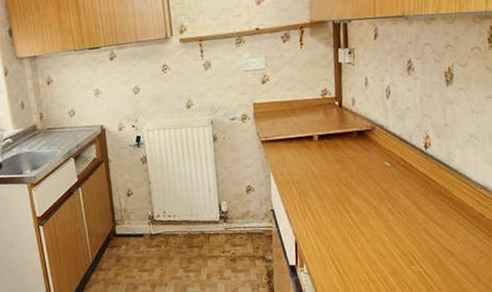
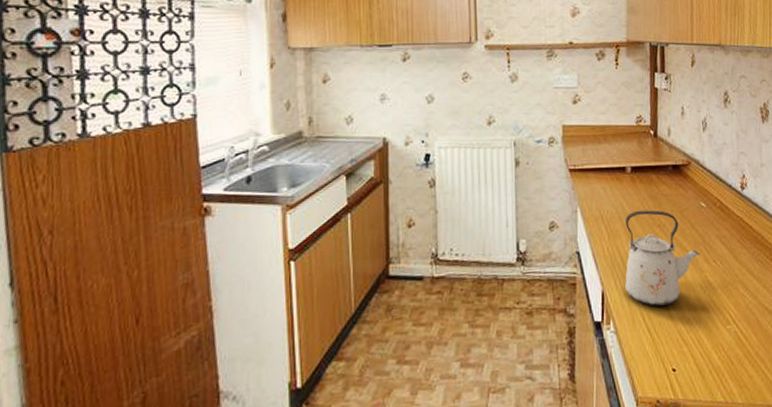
kettle: none [314,171,385,252] -> present [625,210,700,306]

